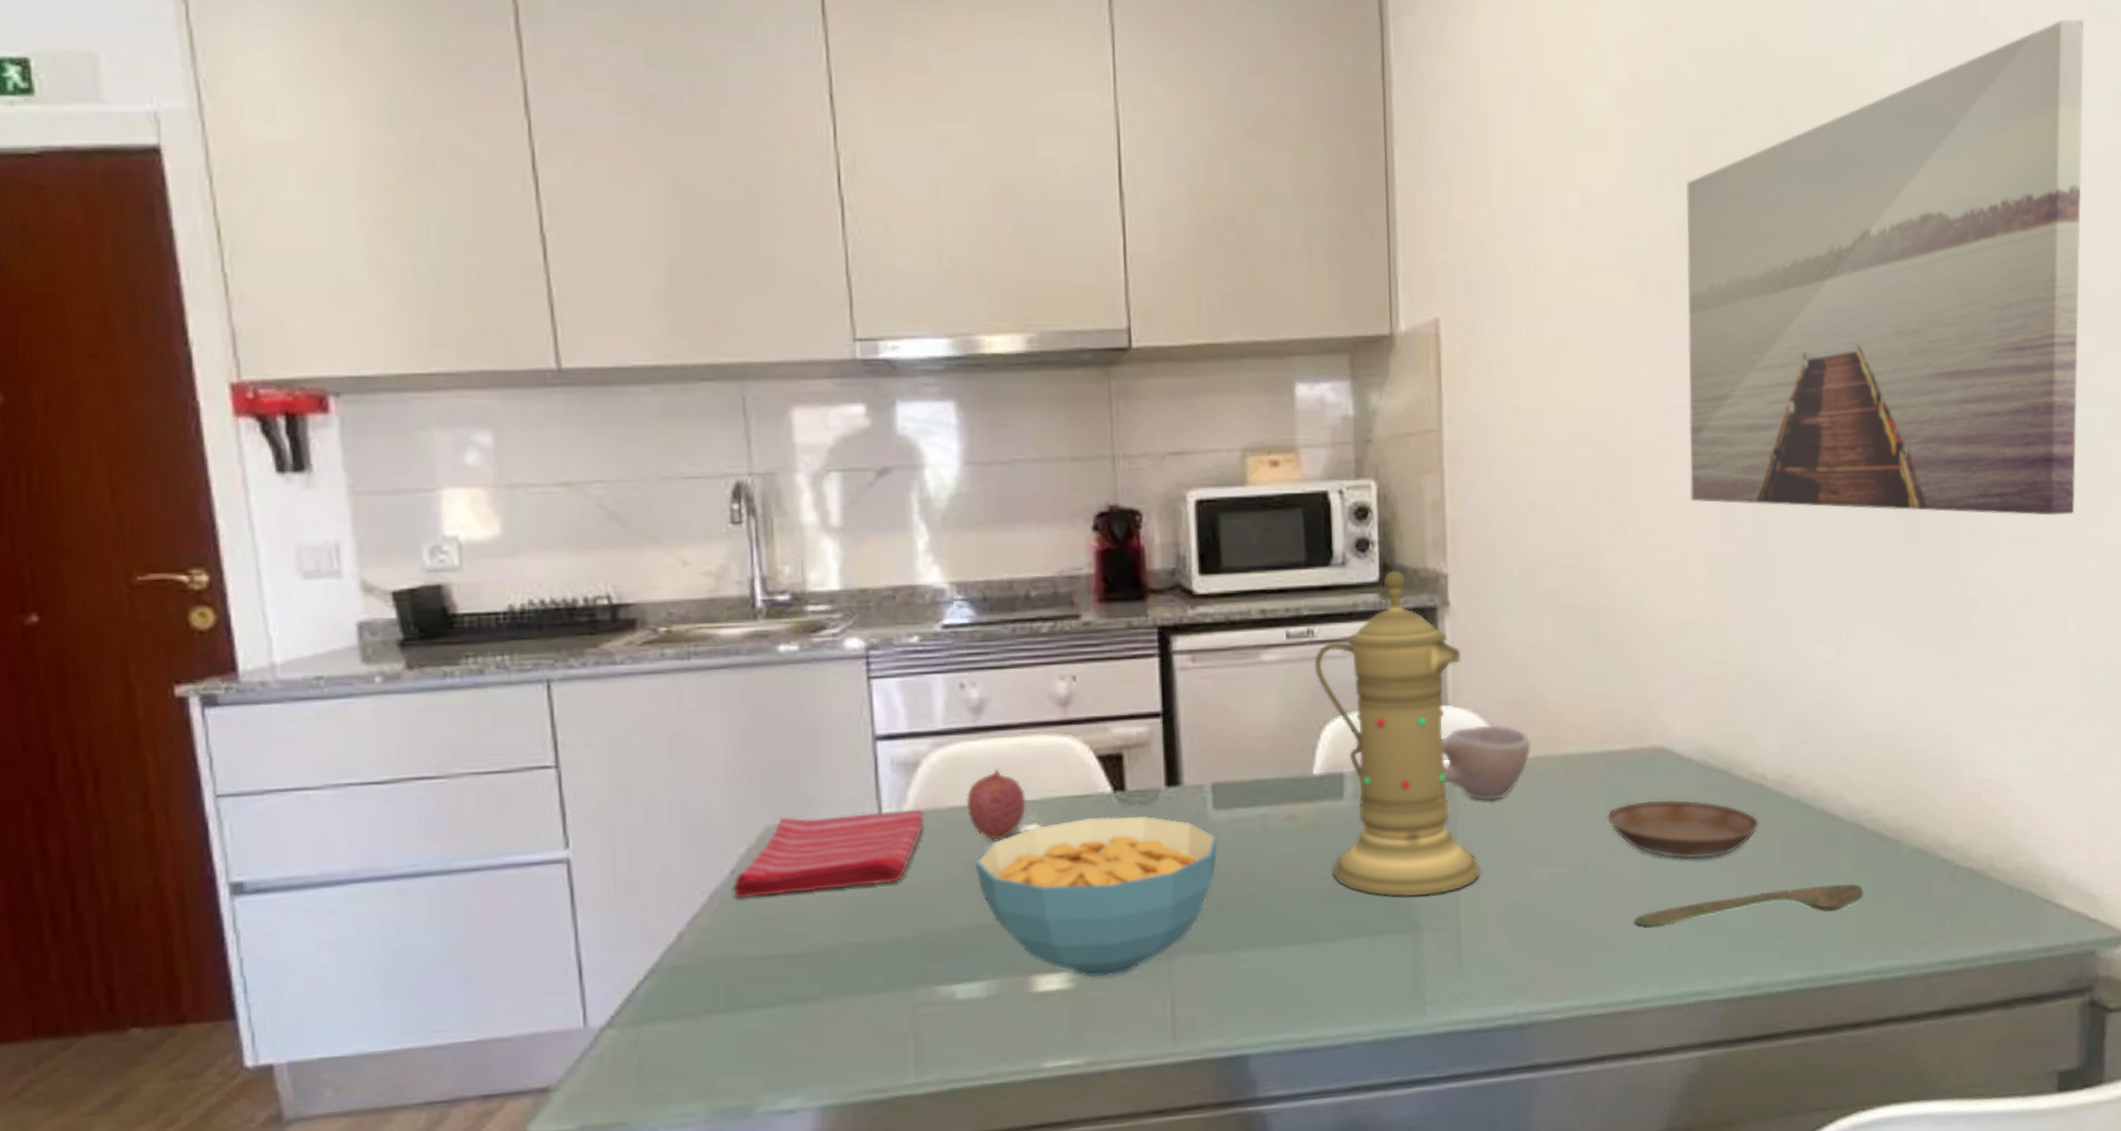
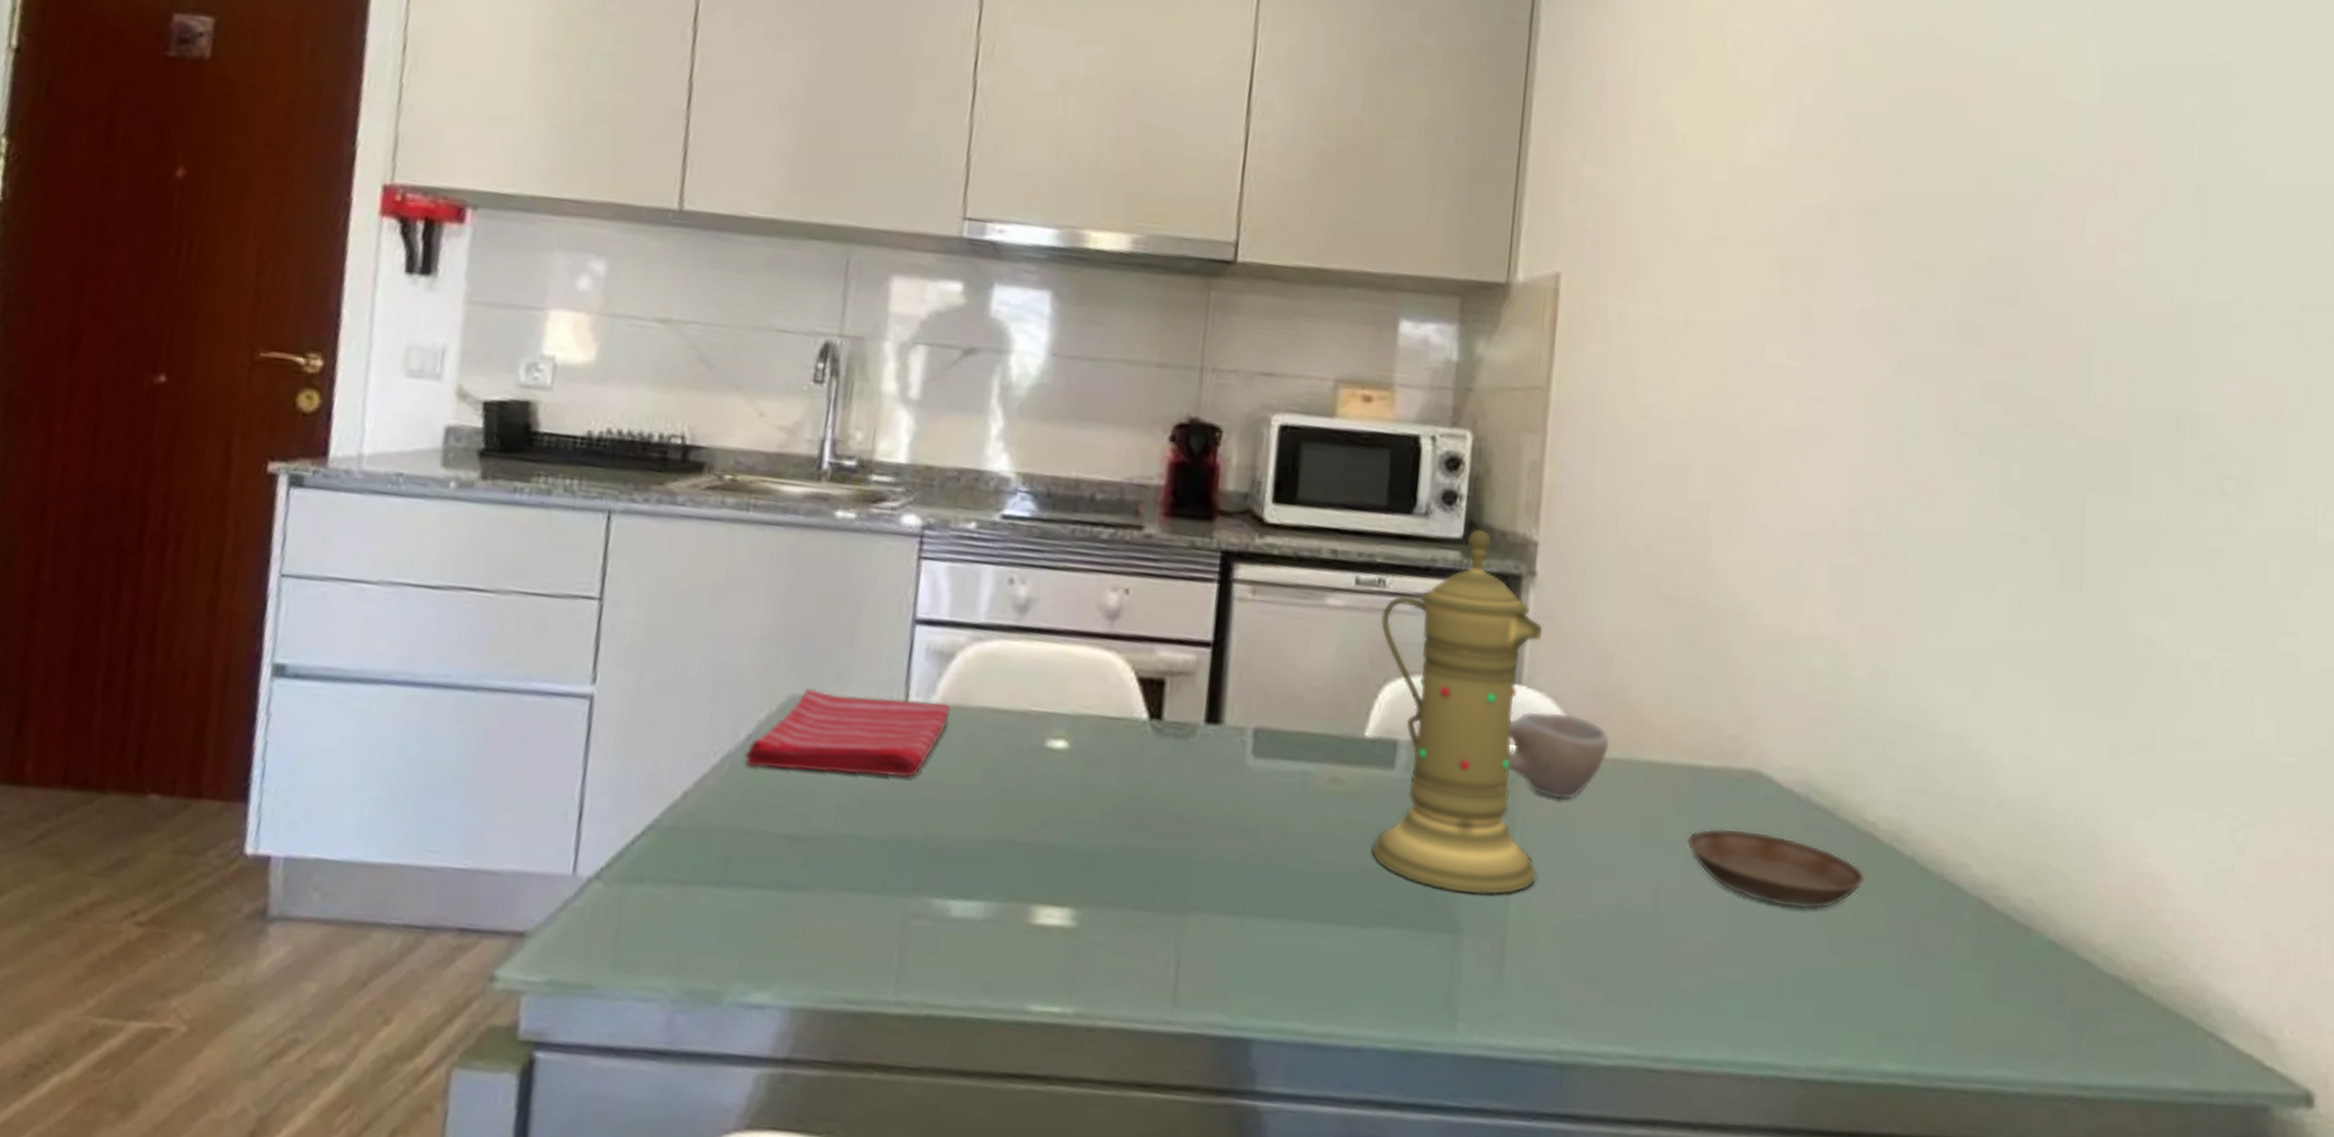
fruit: present [966,769,1026,840] -> none [995,674,1058,751]
cereal bowl: present [975,815,1218,977] -> none [993,741,1253,922]
spoon: present [1634,883,1864,927] -> none [1706,957,1984,1000]
wall art: present [1686,18,2085,516] -> none [1816,45,2308,582]

